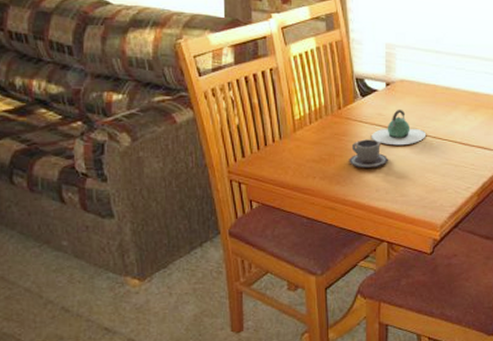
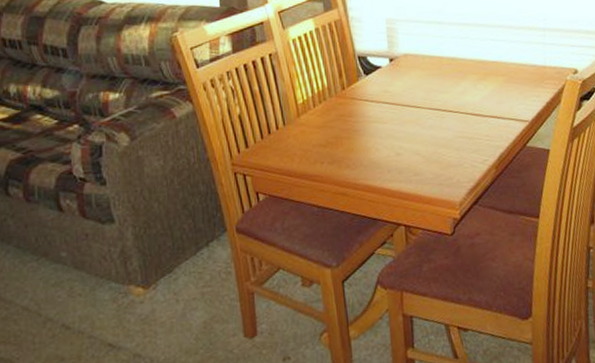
cup: present [349,139,388,169] -> none [357,118,398,149]
teapot: present [372,109,427,146] -> none [379,84,436,123]

